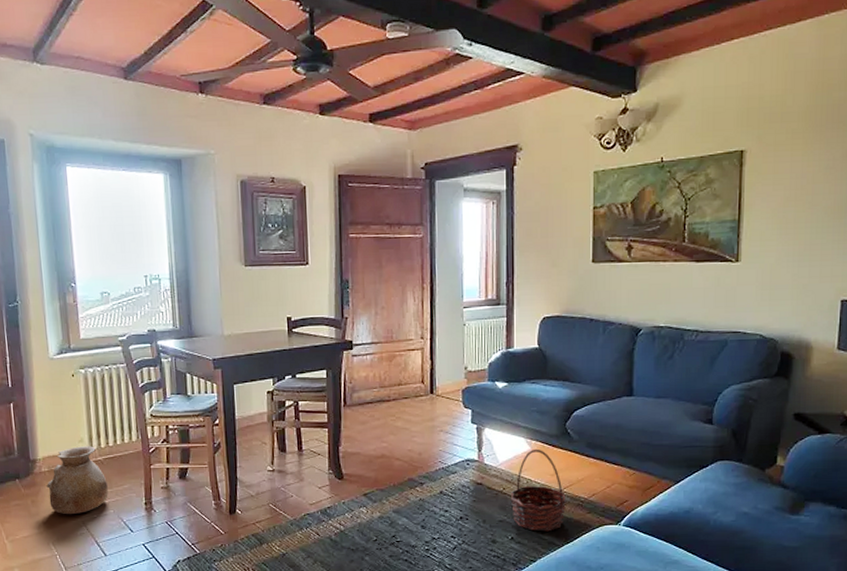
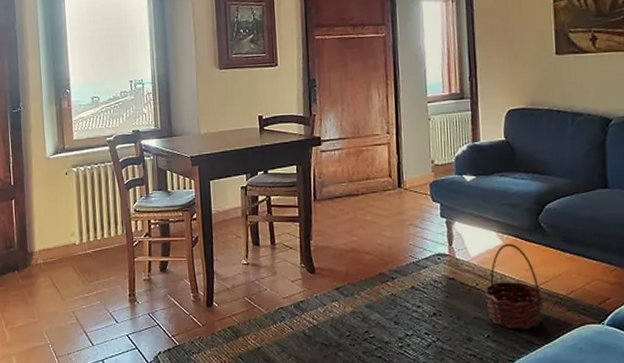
vase: present [46,446,108,515] -> none [42,239,96,305]

